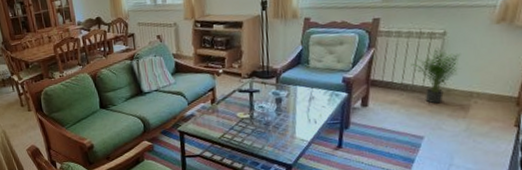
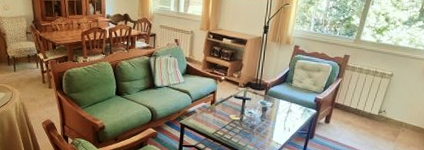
potted plant: present [410,47,461,104] -> none [365,85,400,128]

